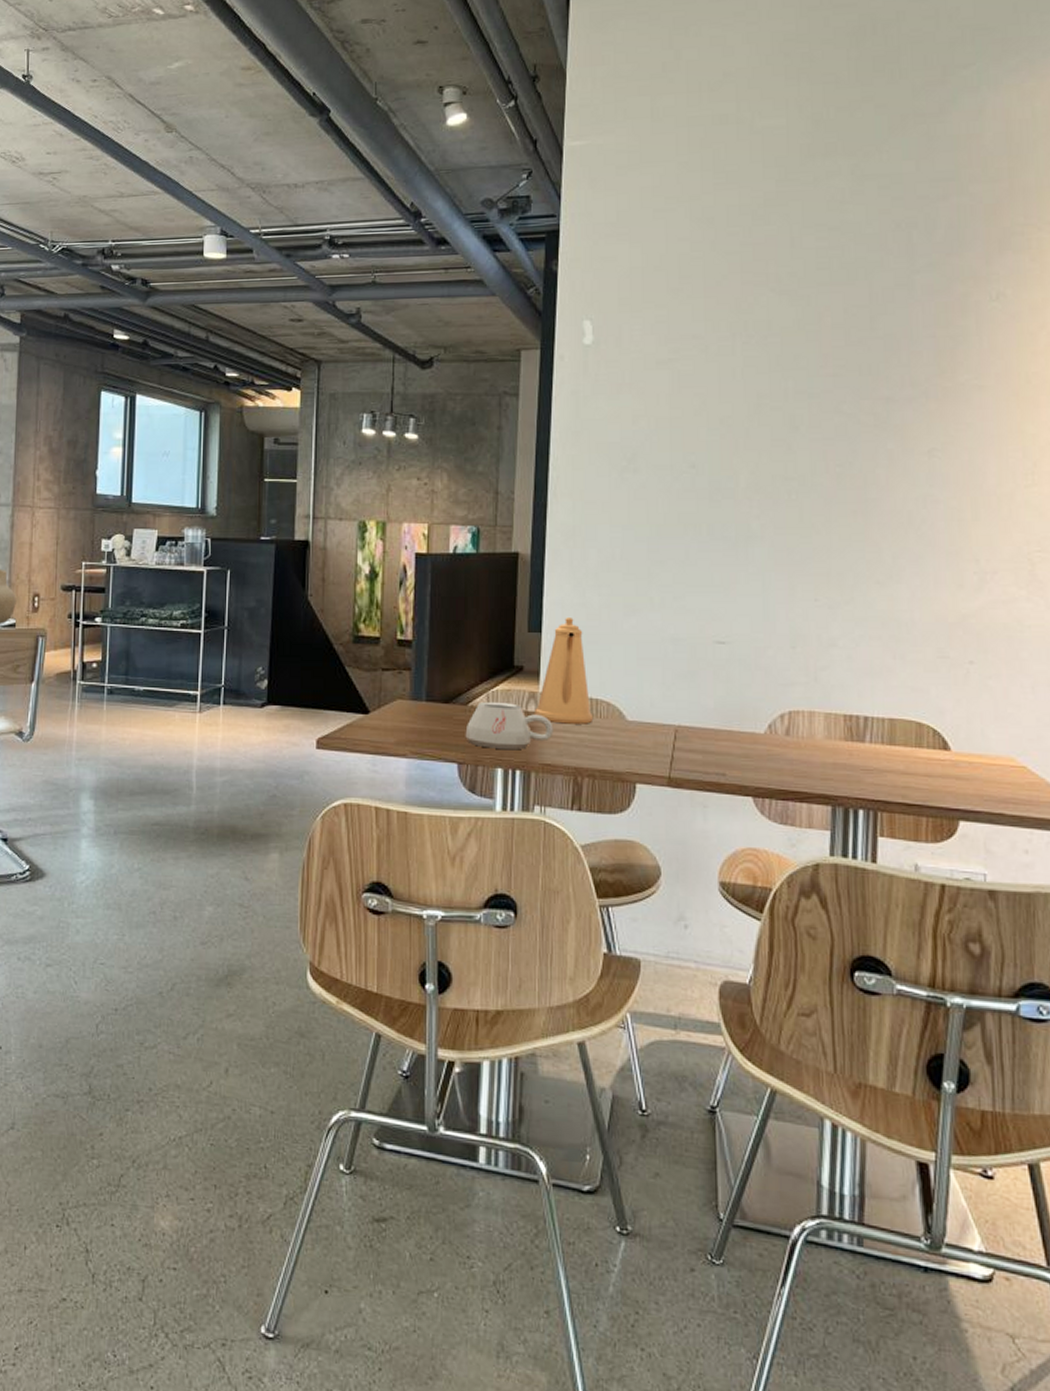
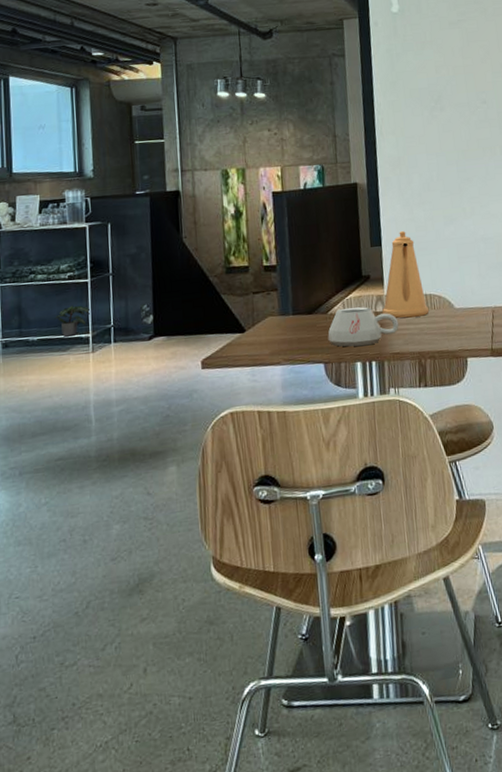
potted plant: none [163,658,200,692] -> present [54,306,90,338]

